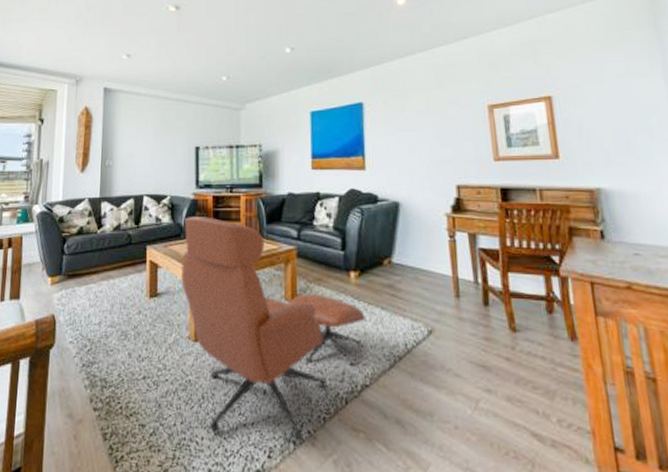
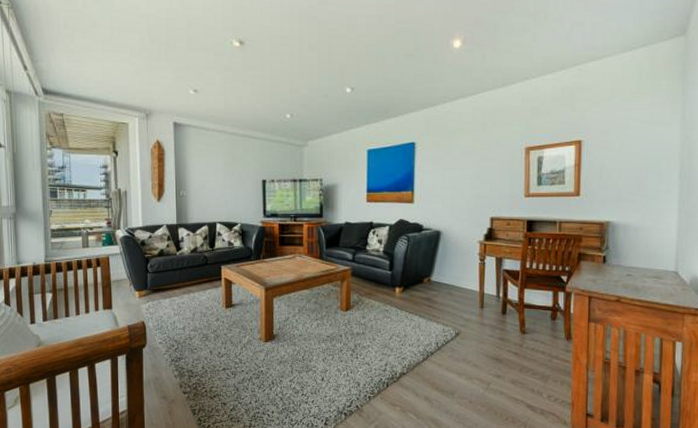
lounge chair: present [181,215,366,440] -> none [252,241,407,412]

